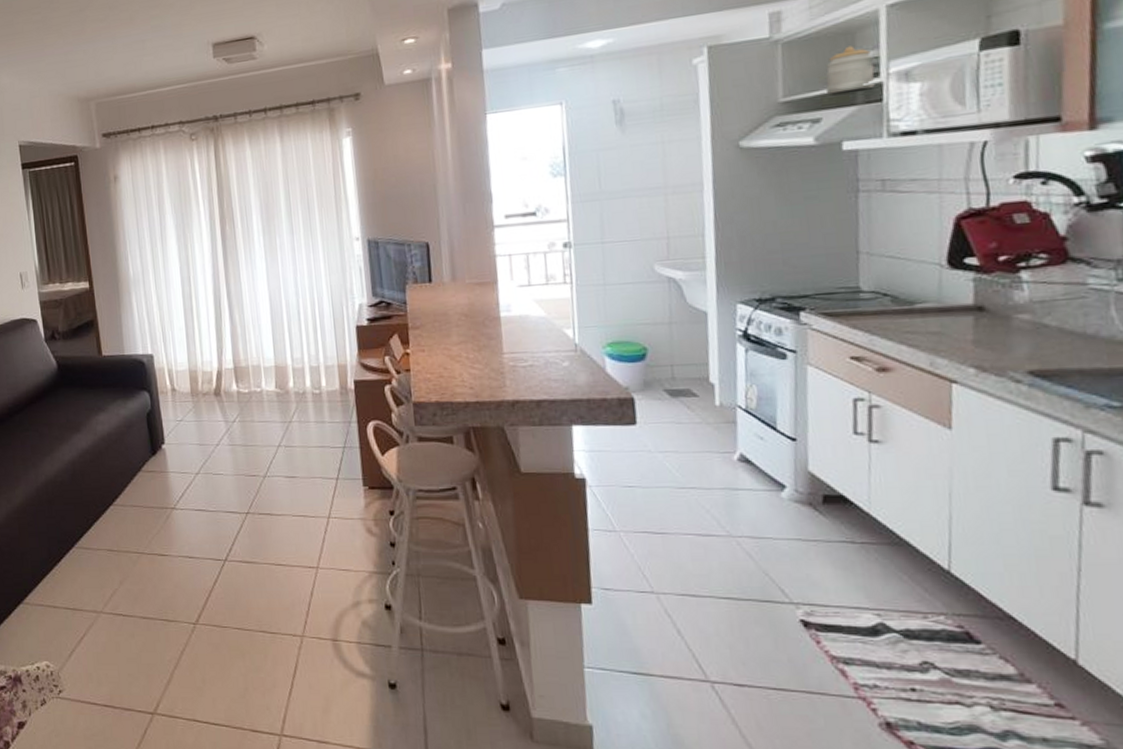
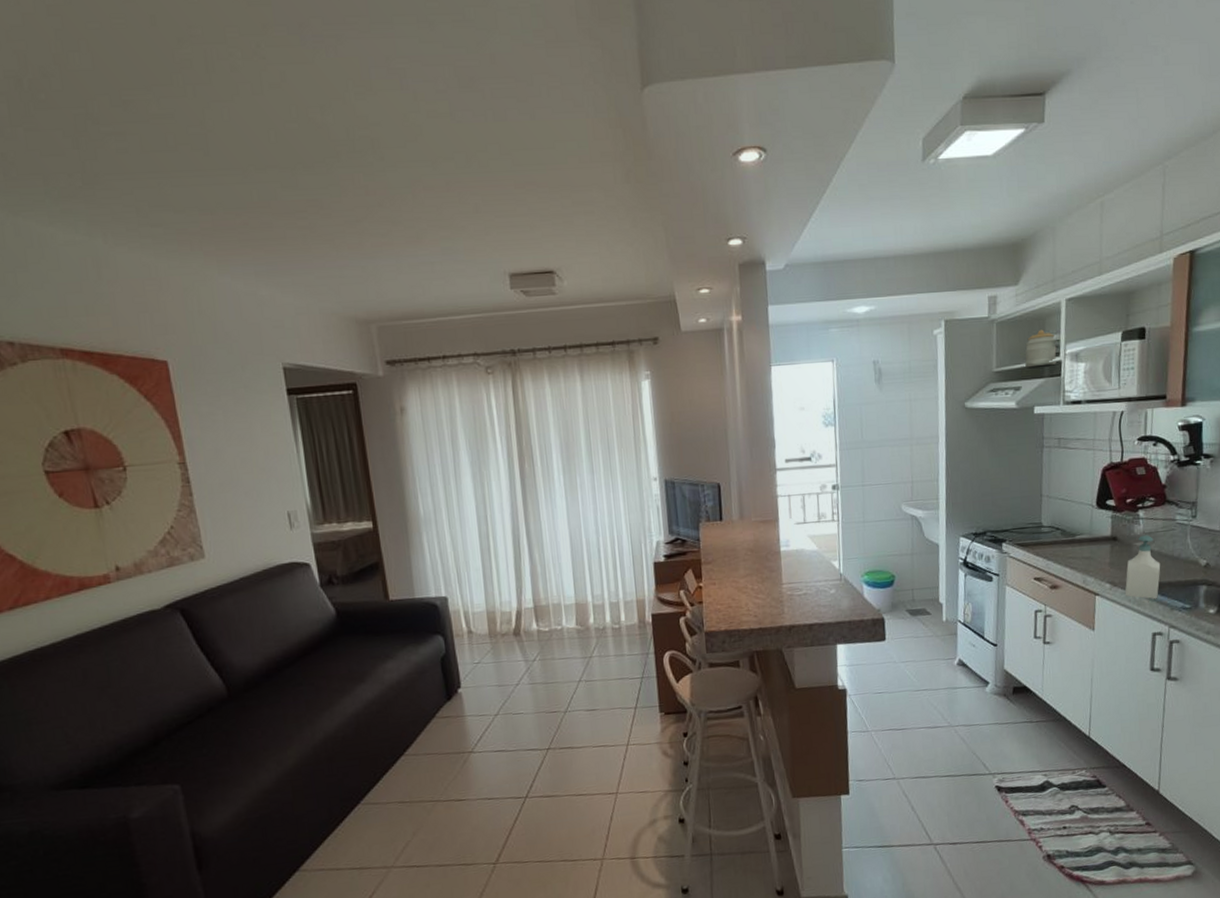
soap bottle: none [1001,304,1064,392] -> present [1124,535,1161,600]

